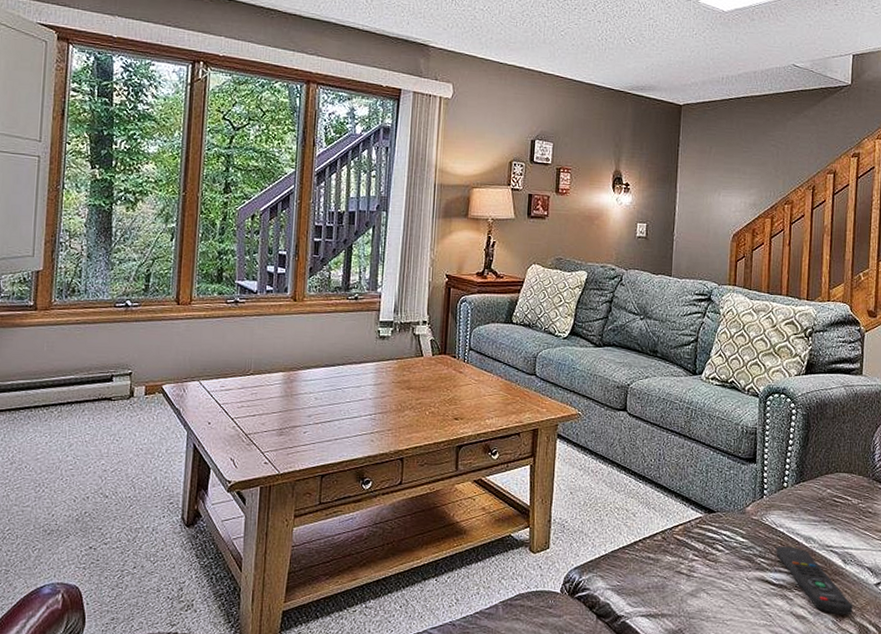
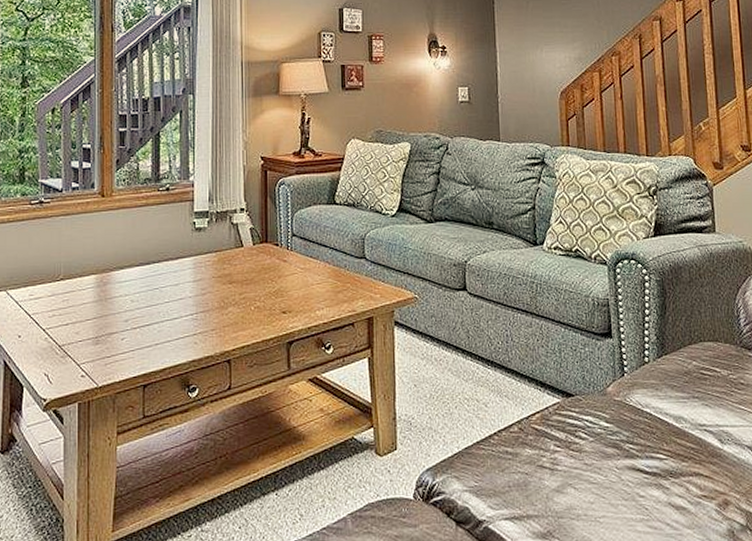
remote control: present [776,546,853,615] -> none [645,428,737,503]

